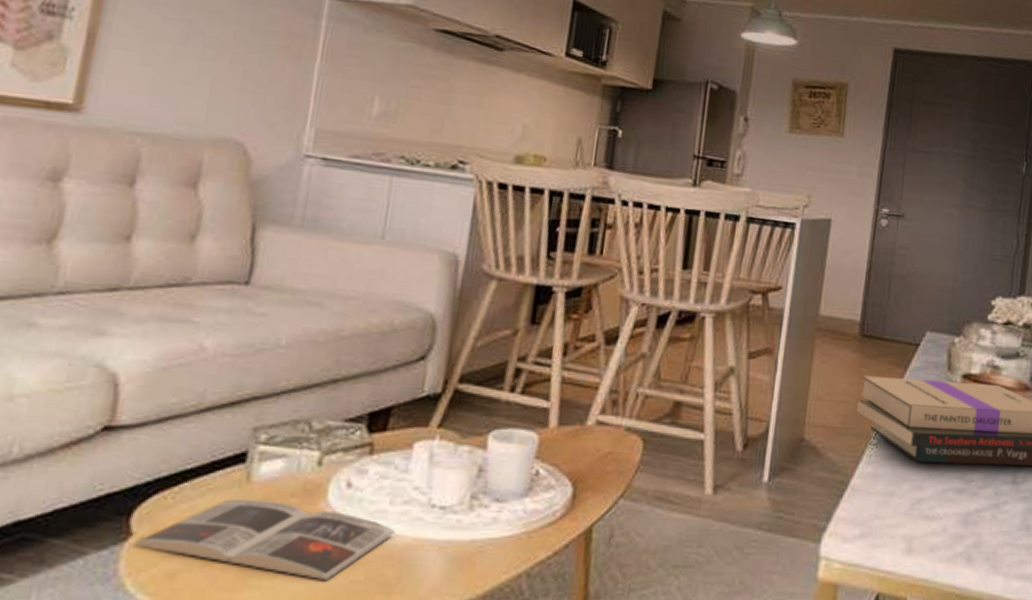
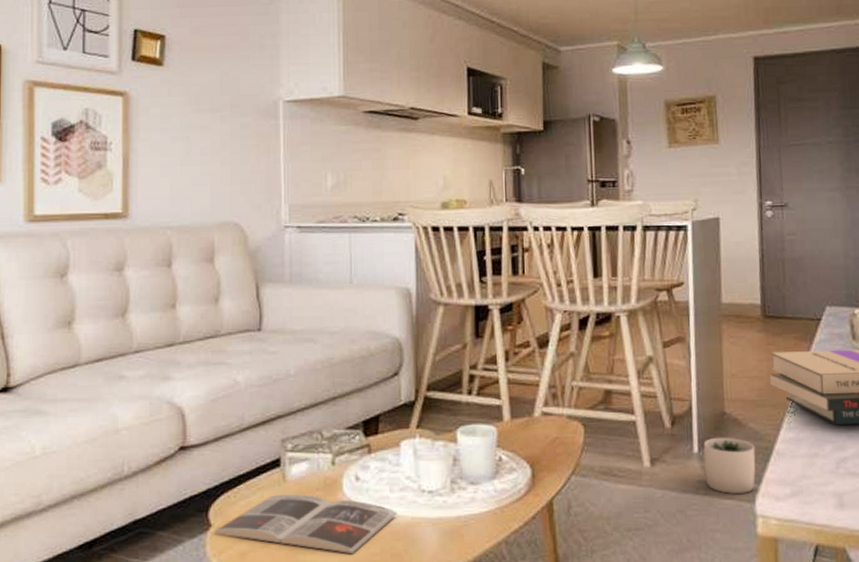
planter: none [771,466,830,532] -> present [703,437,756,494]

